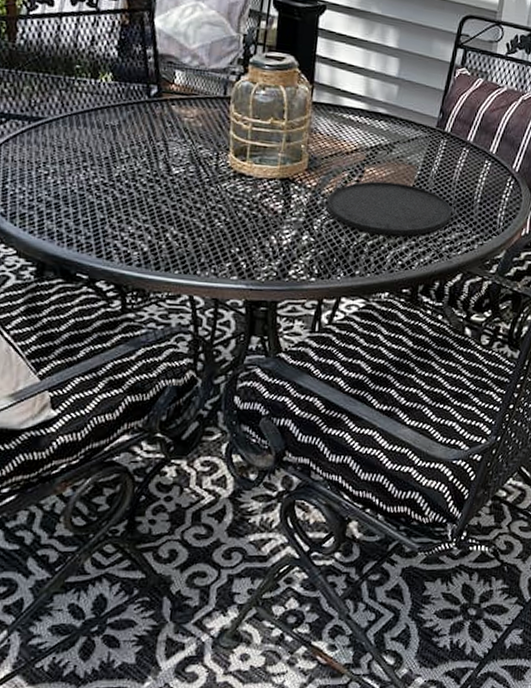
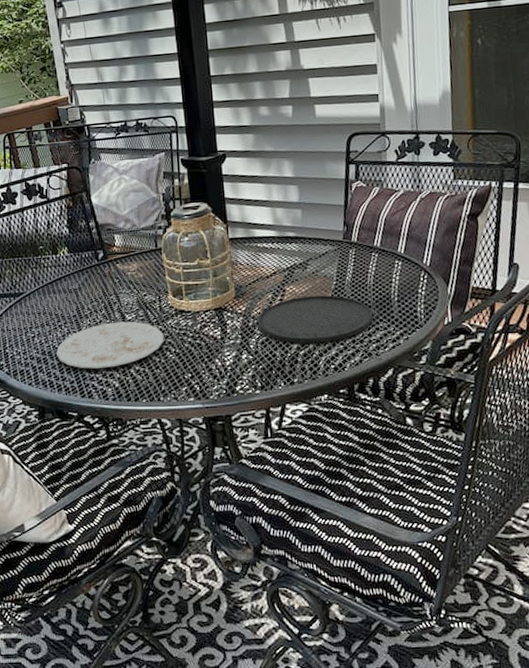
plate: none [73,173,215,227] -> present [56,321,164,369]

